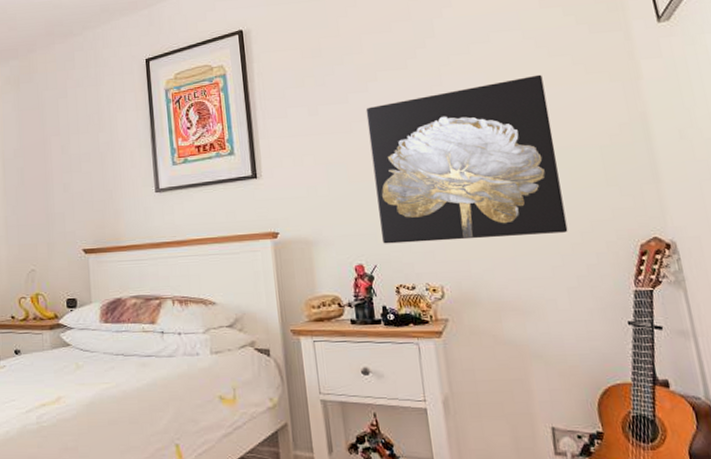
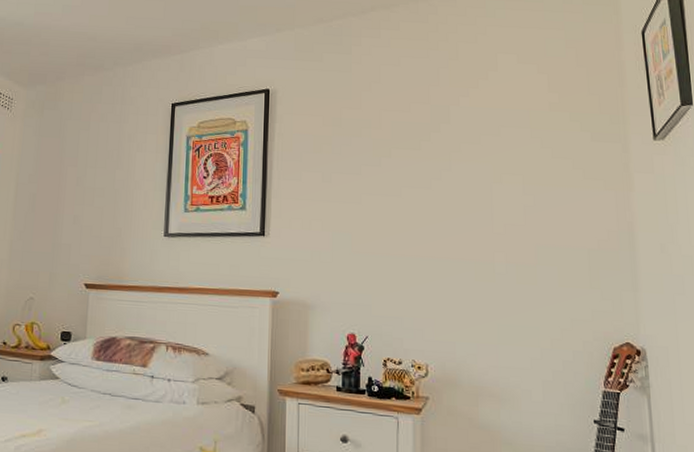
wall art: present [366,74,568,244] -> none [376,173,550,328]

